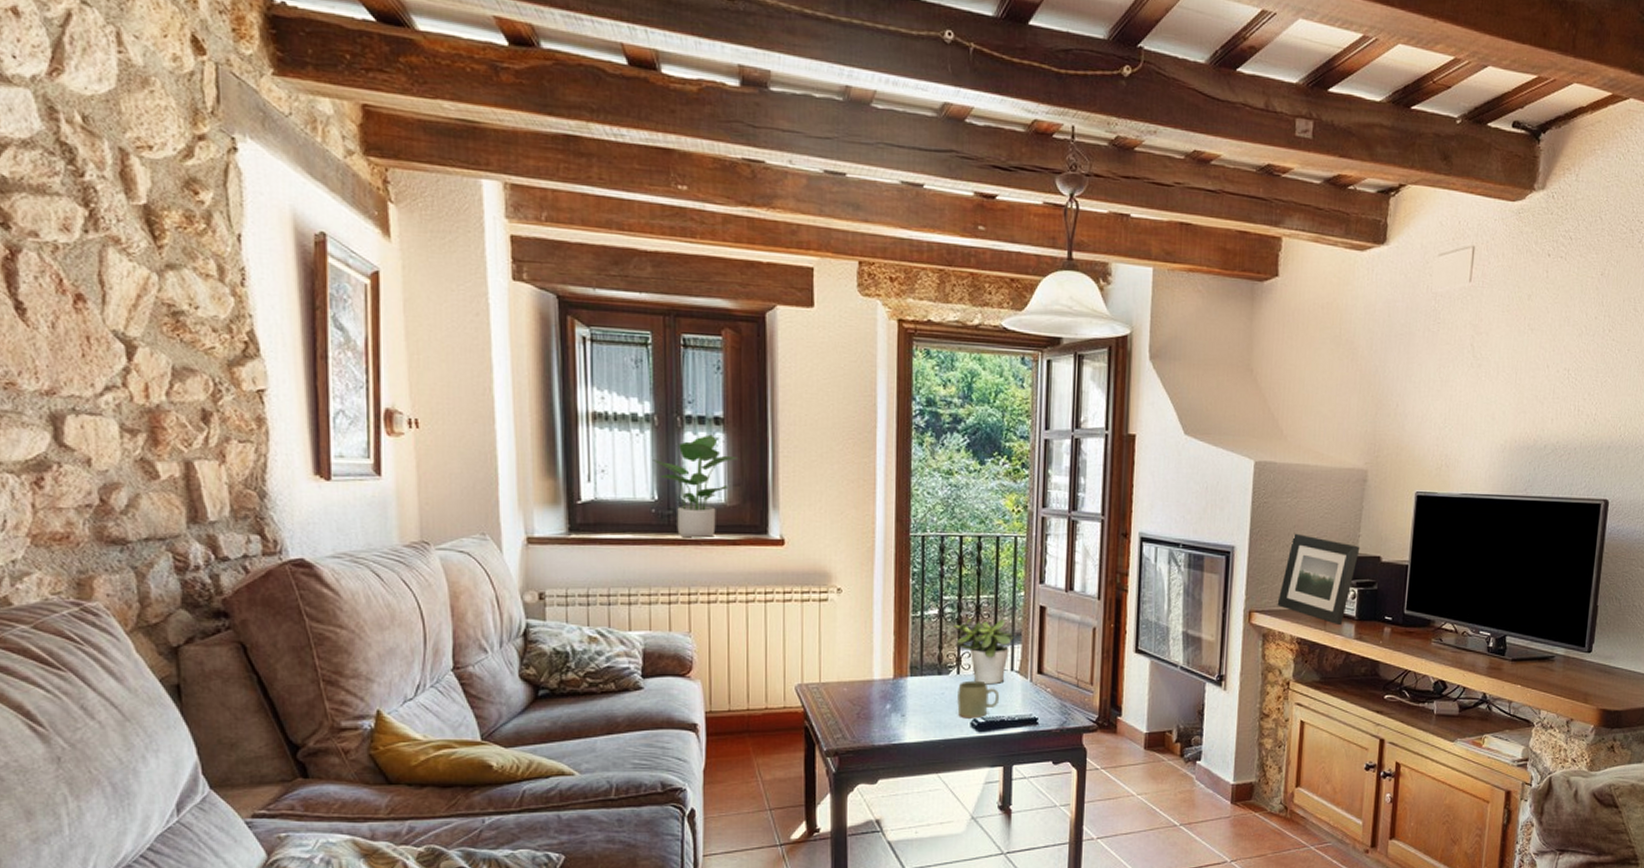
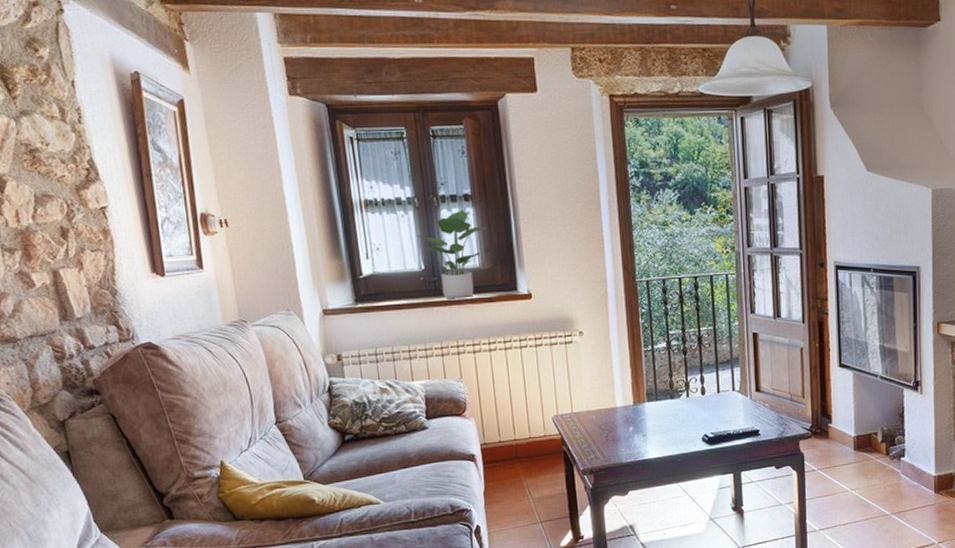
potted plant: present [952,617,1014,685] -> none [679,347,733,404]
mug: present [957,680,1000,719] -> none [688,401,725,435]

